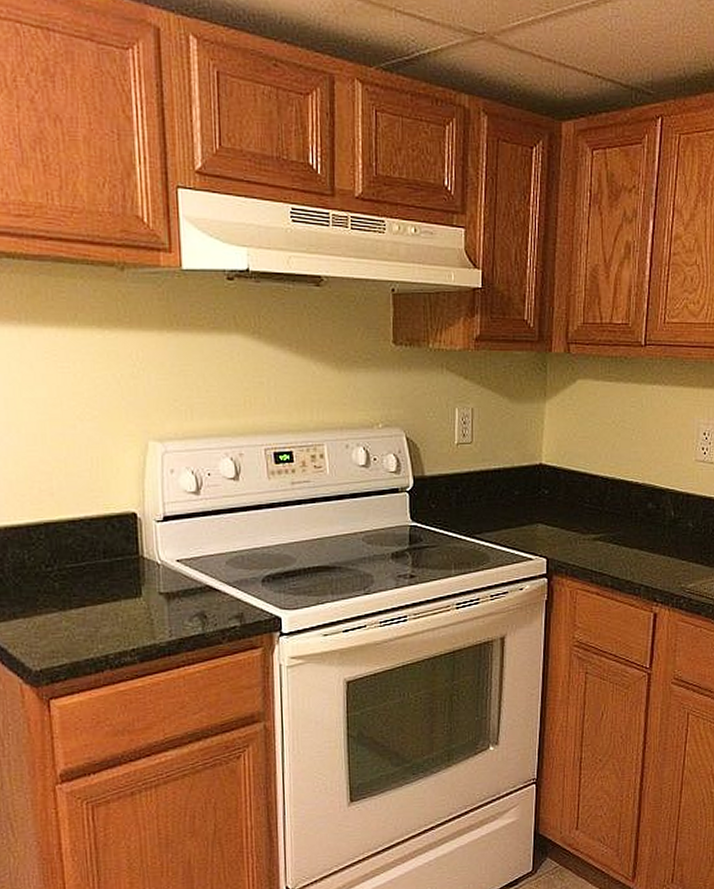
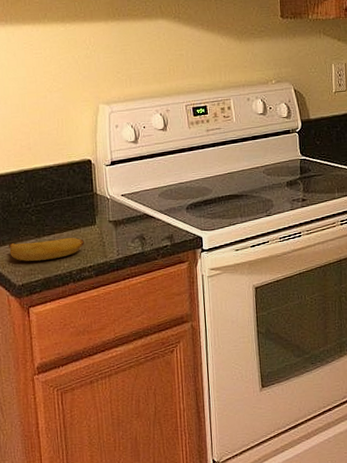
banana: none [21,611,126,641] -> present [8,237,84,261]

